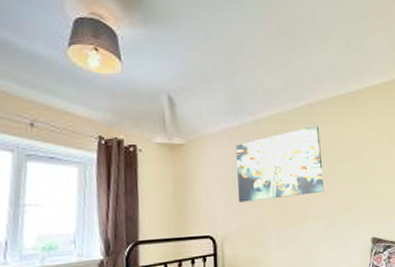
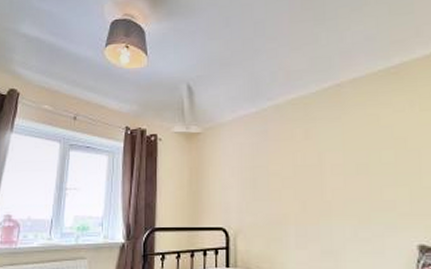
wall art: present [236,126,324,202] -> none [253,109,355,194]

